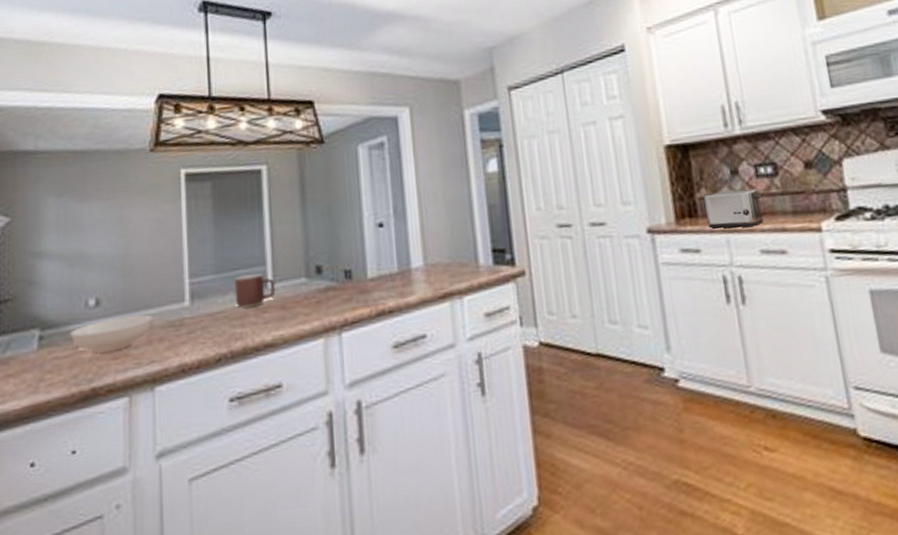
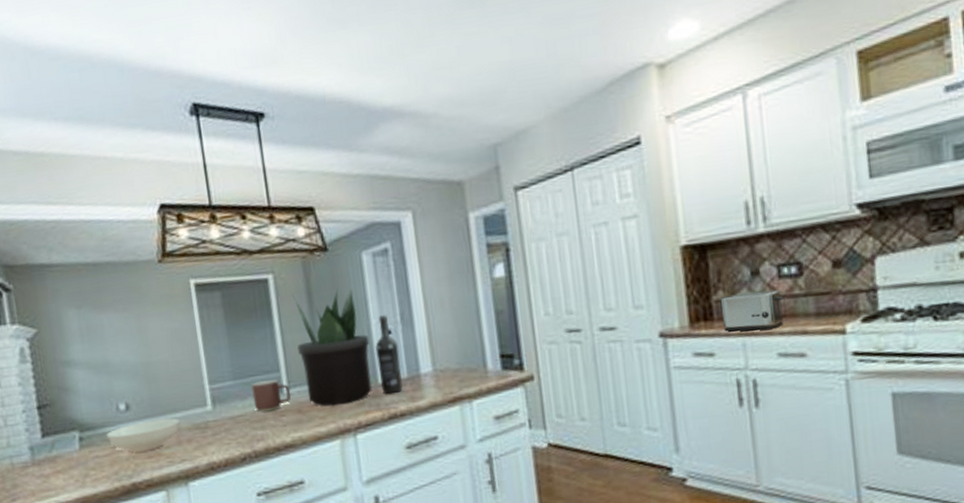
planter: none [285,181,361,301] -> present [292,289,372,406]
wine bottle: none [366,207,392,289] -> present [375,314,403,394]

